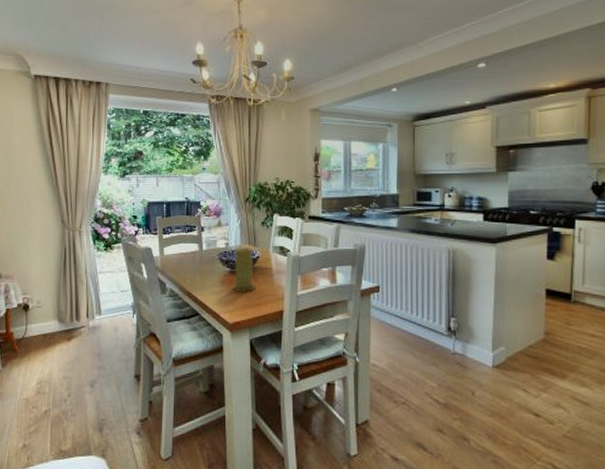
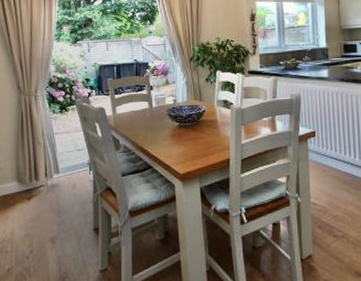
candle: present [232,247,257,292] -> none [181,103,204,144]

